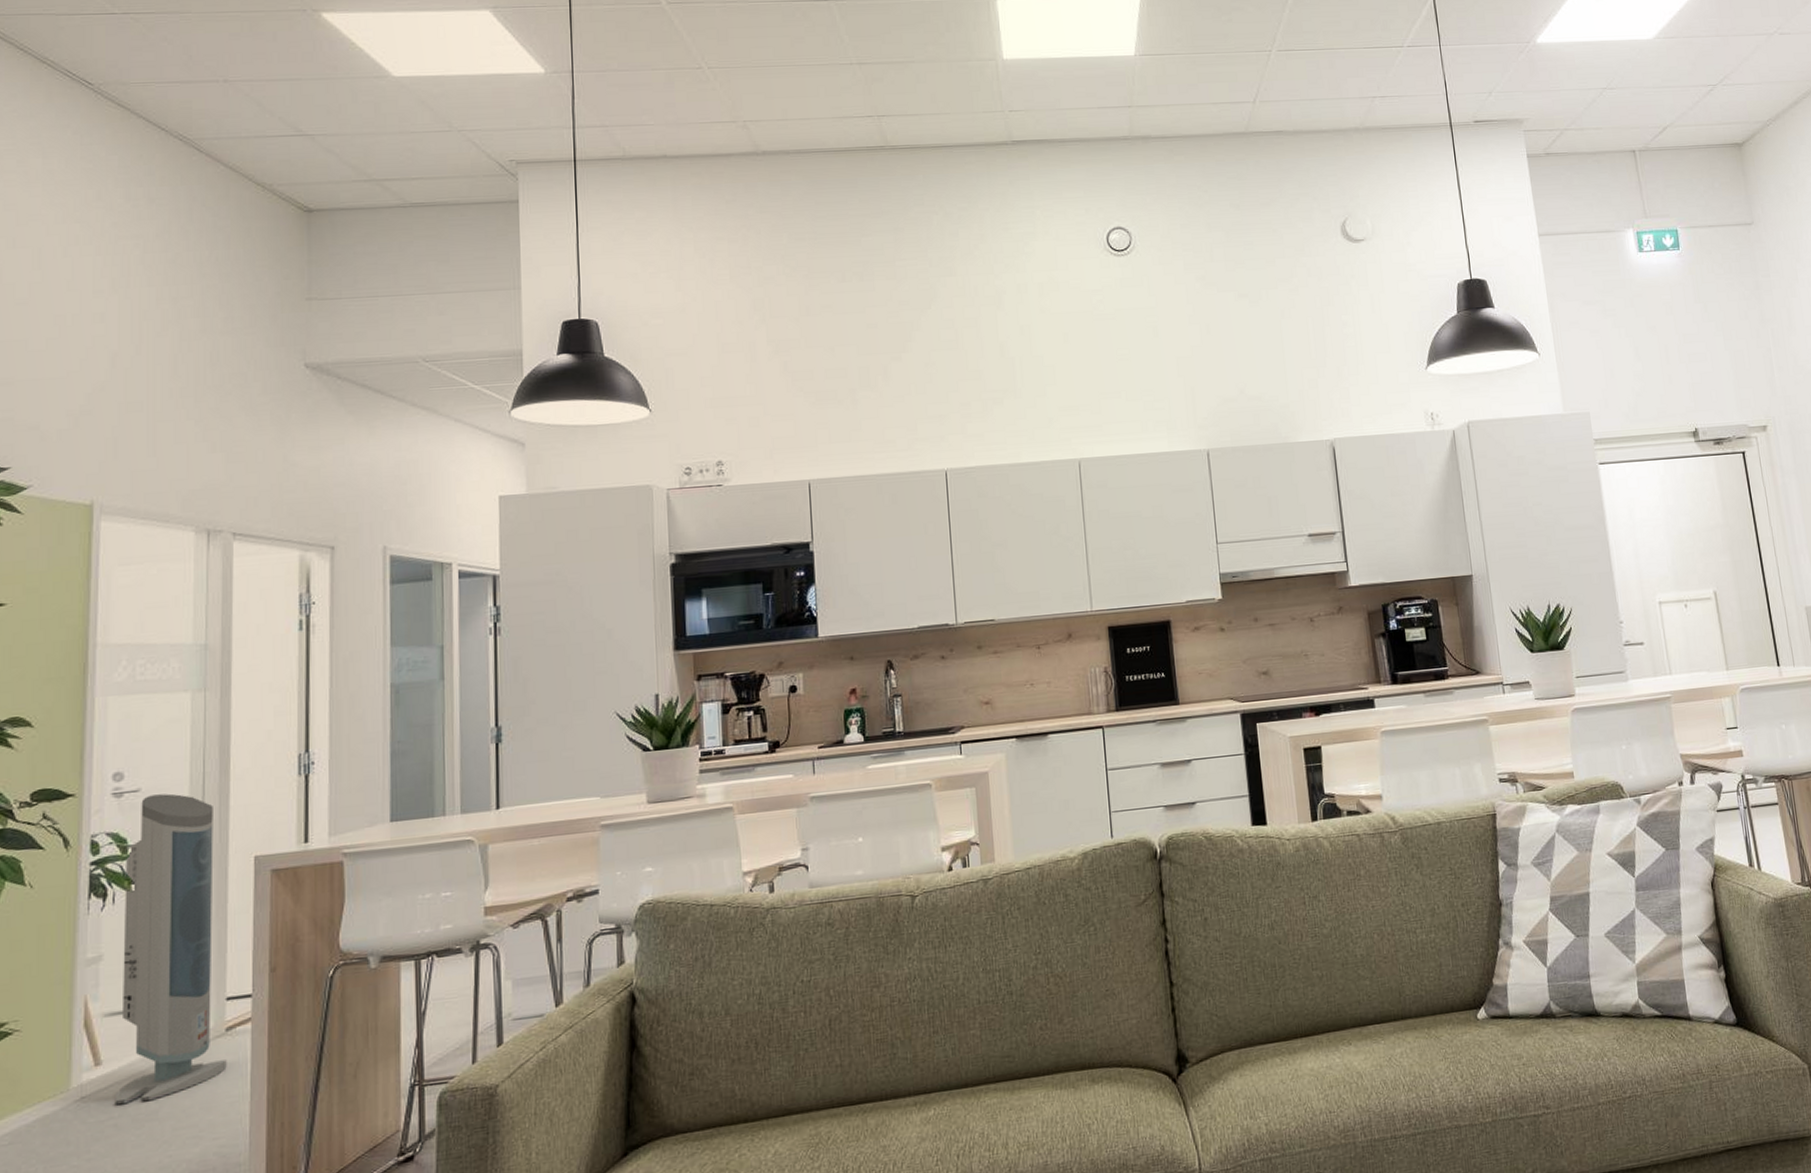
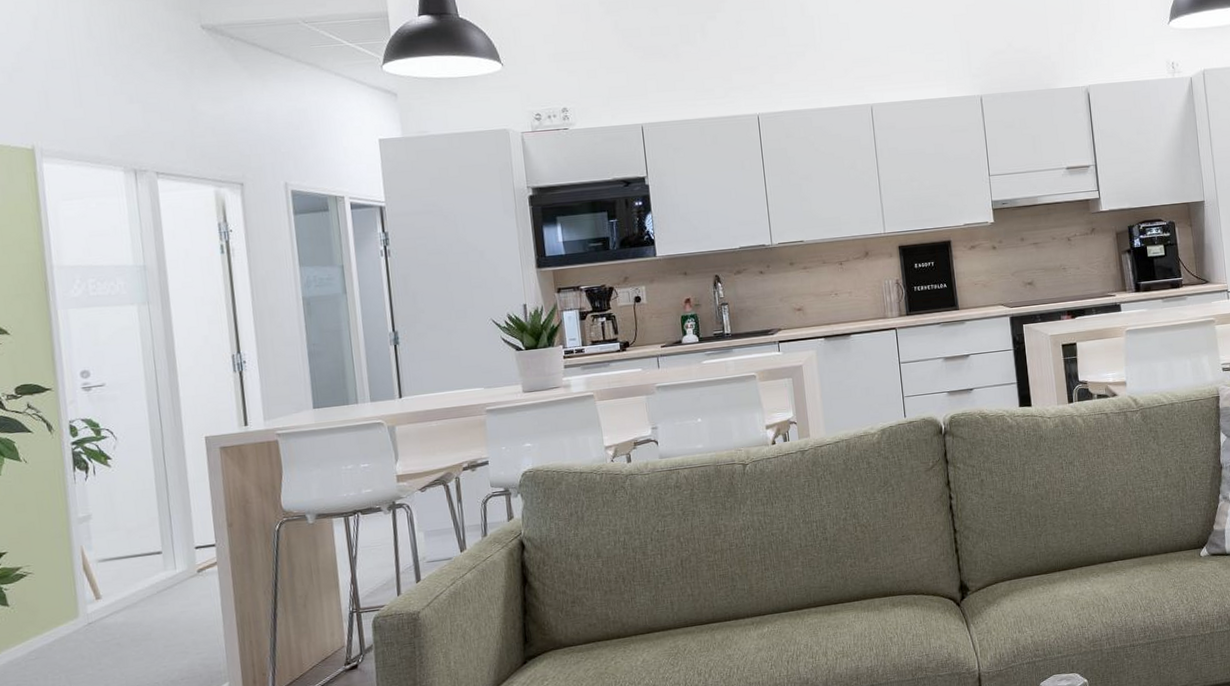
air purifier: present [114,793,227,1106] -> none [99,387,202,629]

